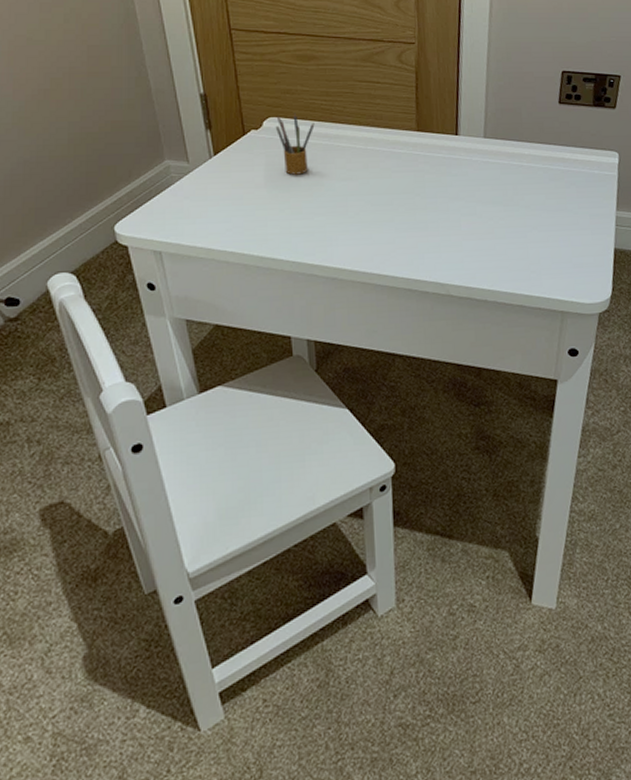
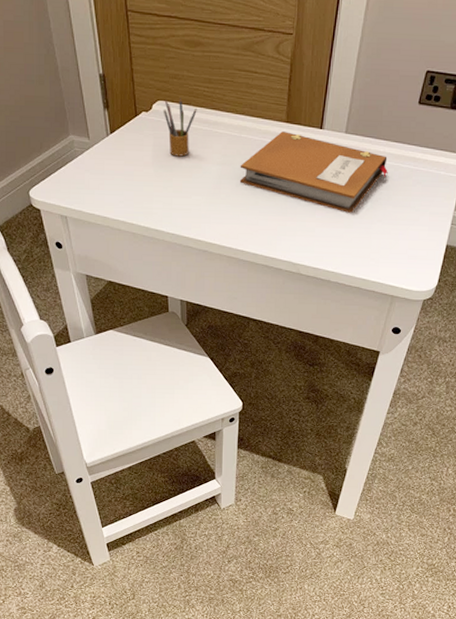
notebook: none [368,140,537,222] -> present [239,131,388,213]

